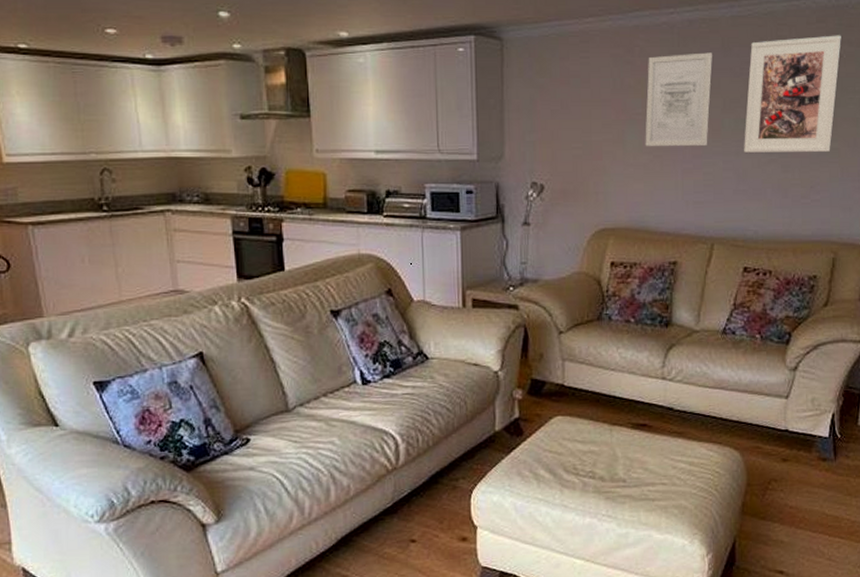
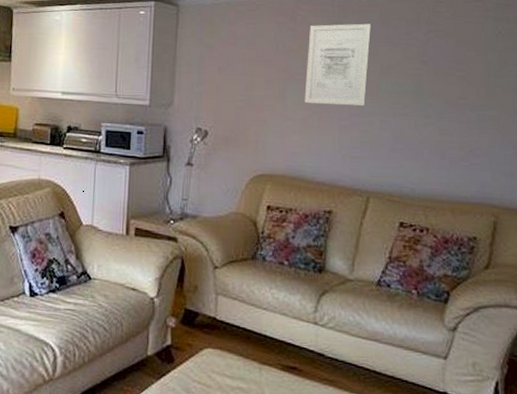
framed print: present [744,35,841,153] -> none [401,13,499,119]

